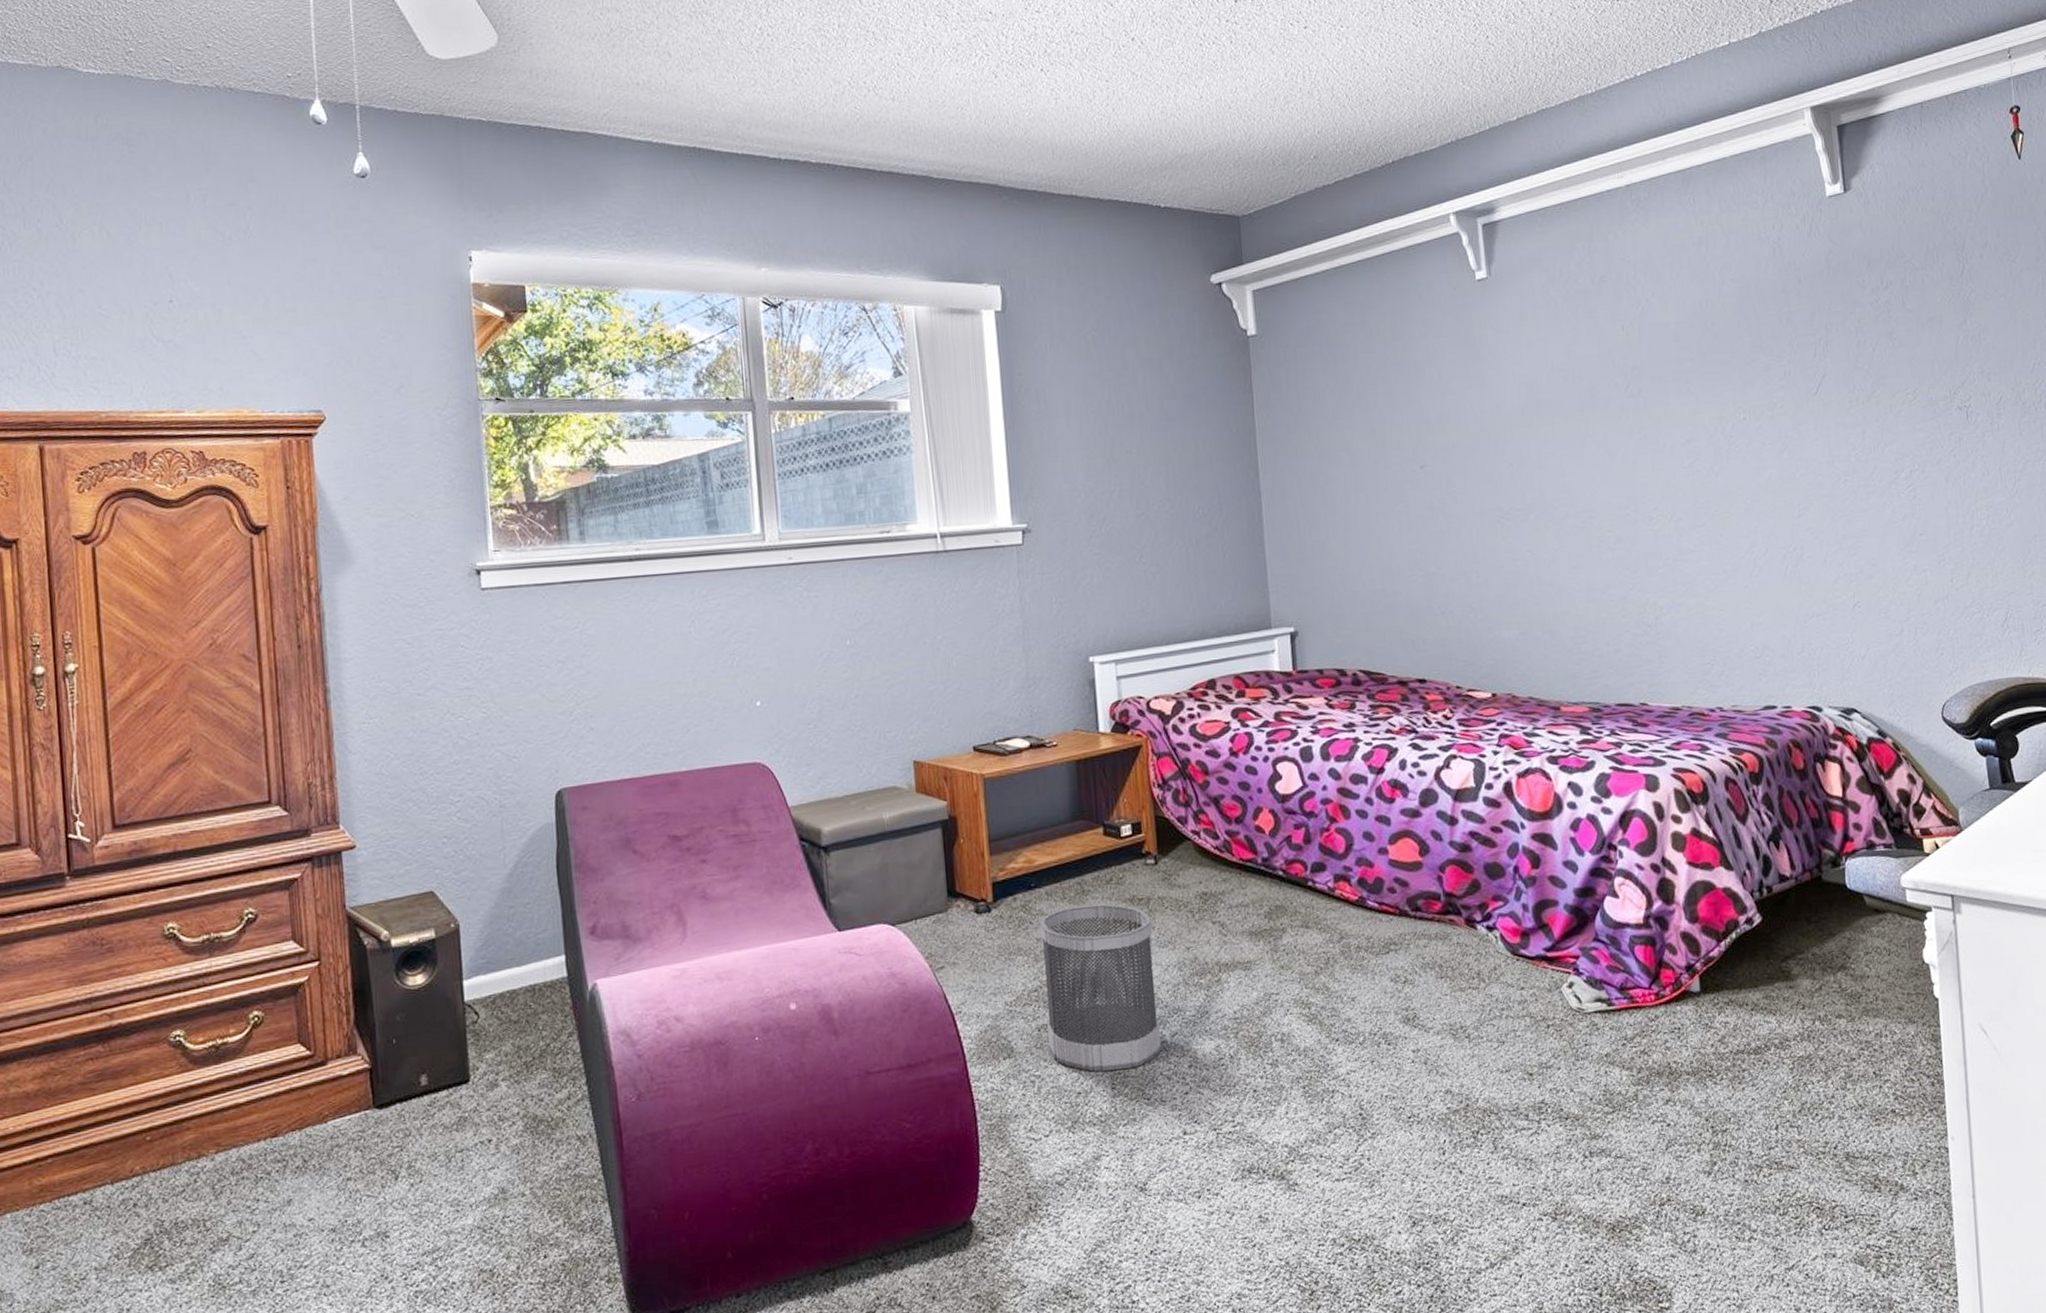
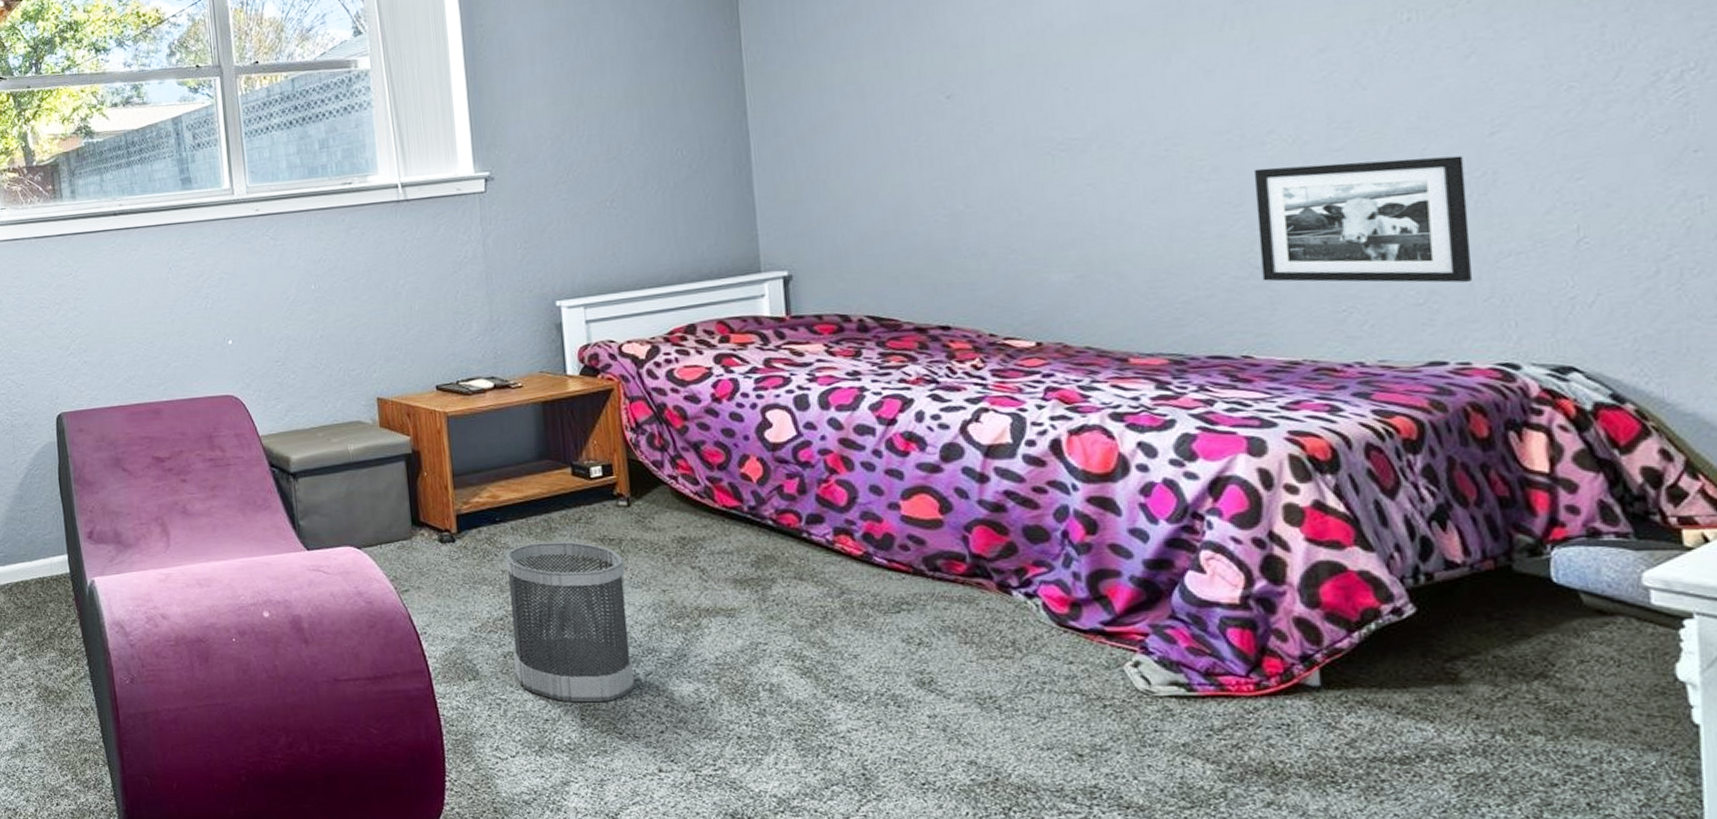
picture frame: none [1645,533,1790,640] -> present [1253,155,1473,283]

